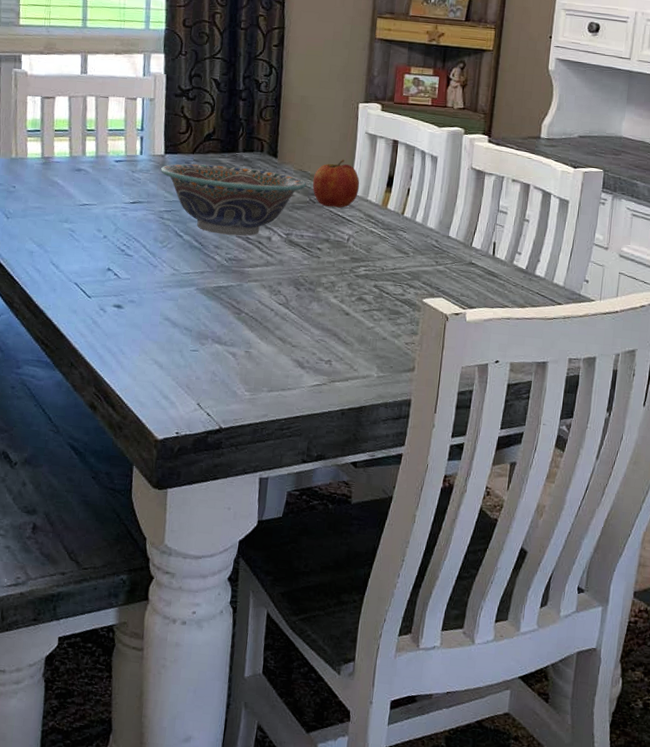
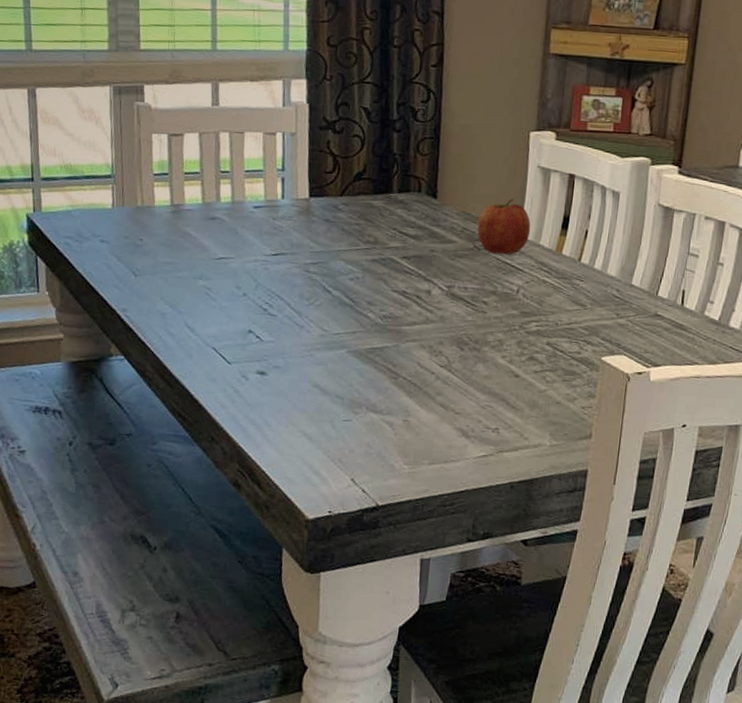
decorative bowl: present [161,163,307,236] -> none [305,208,471,290]

